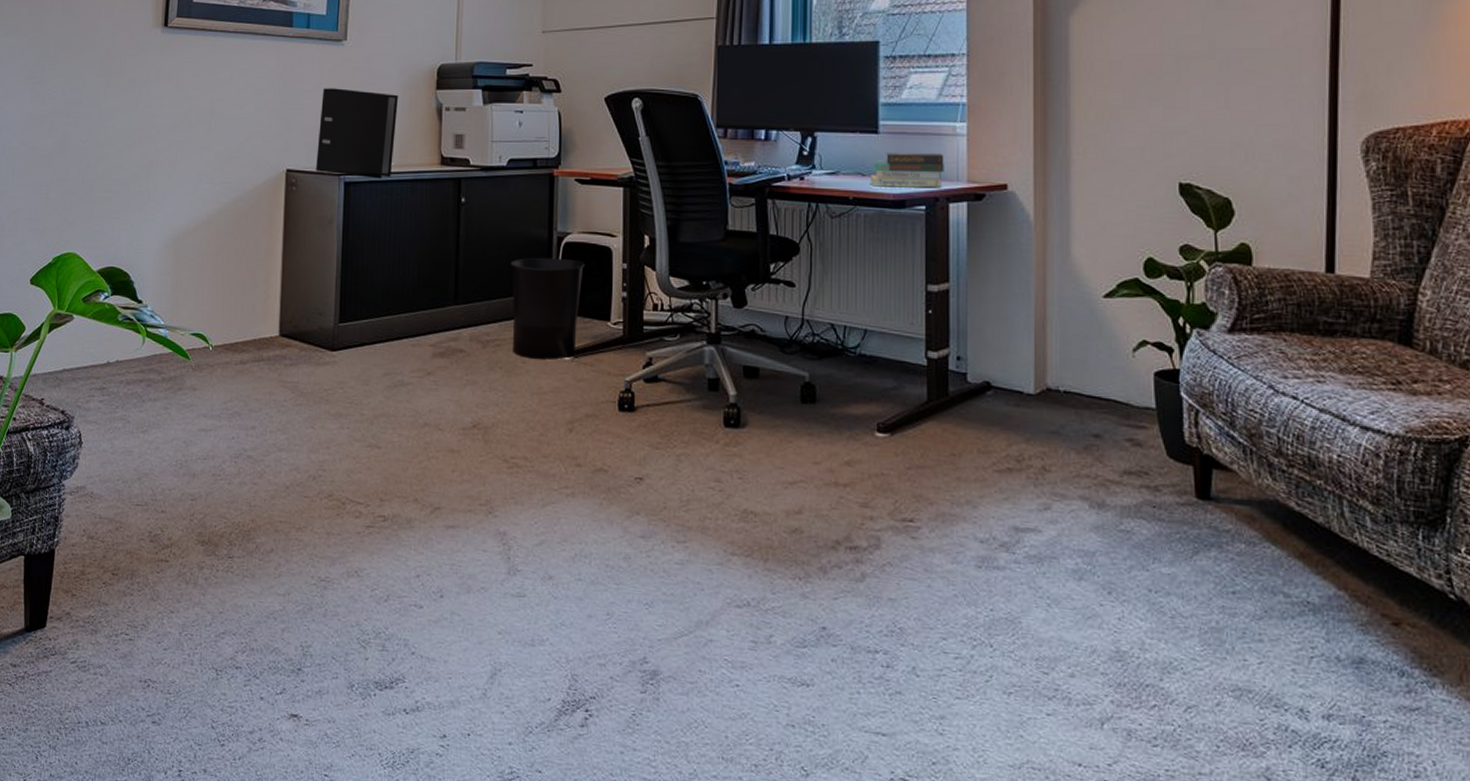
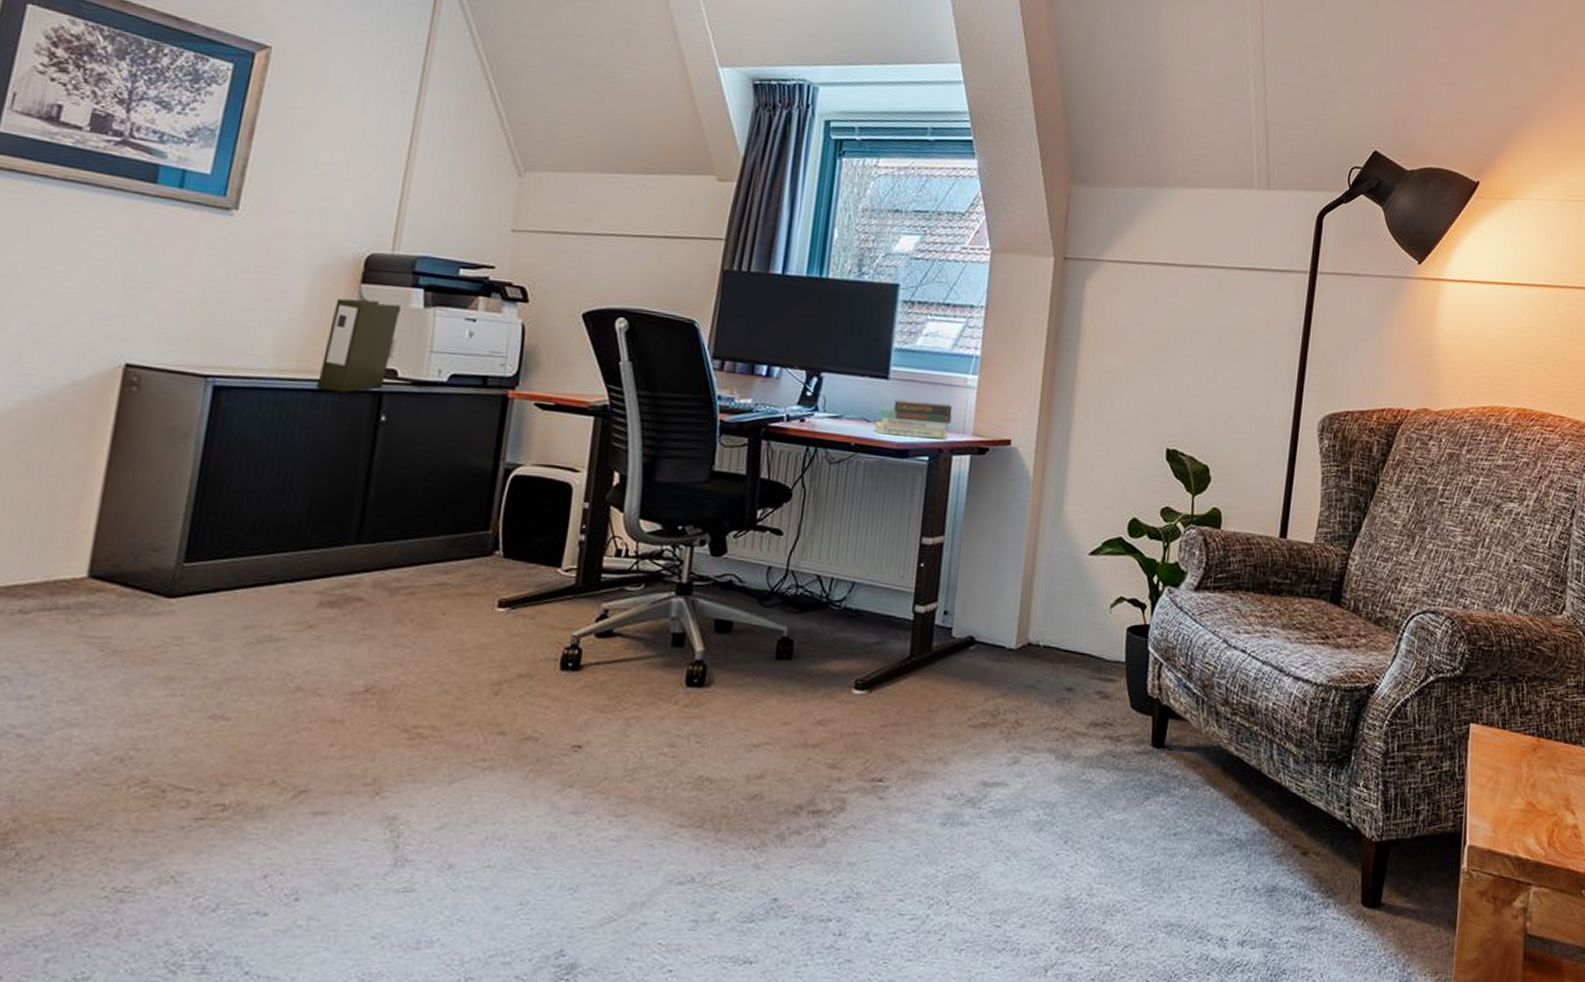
binder: present [316,88,398,179] -> none [171,266,306,386]
binder: none [414,103,466,181] -> present [316,299,400,393]
waste bin: present [510,257,585,360] -> none [430,491,537,611]

